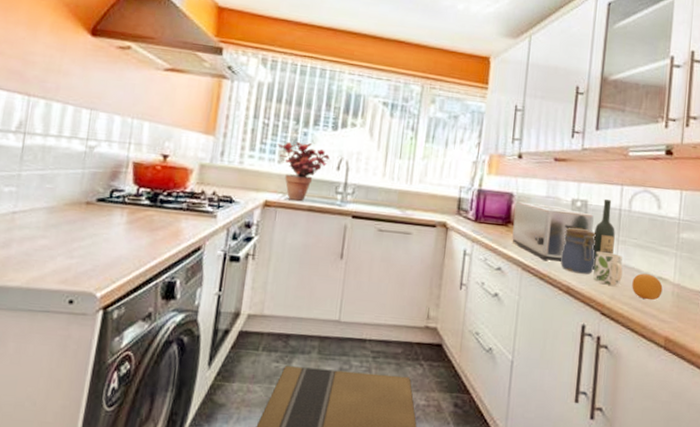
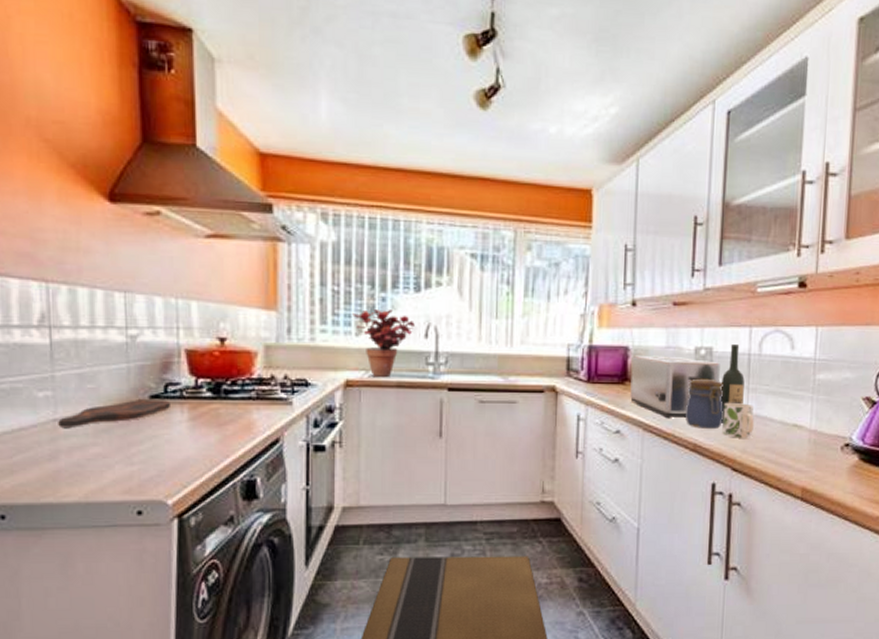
cutting board: none [16,201,113,221] -> present [58,400,170,429]
fruit: present [632,273,663,301] -> none [765,422,798,450]

